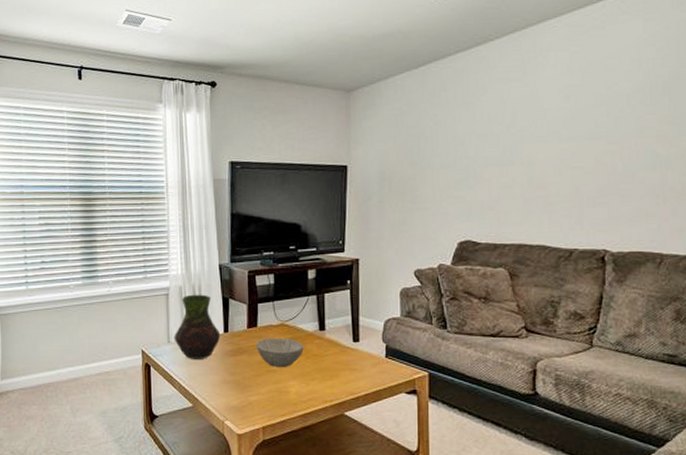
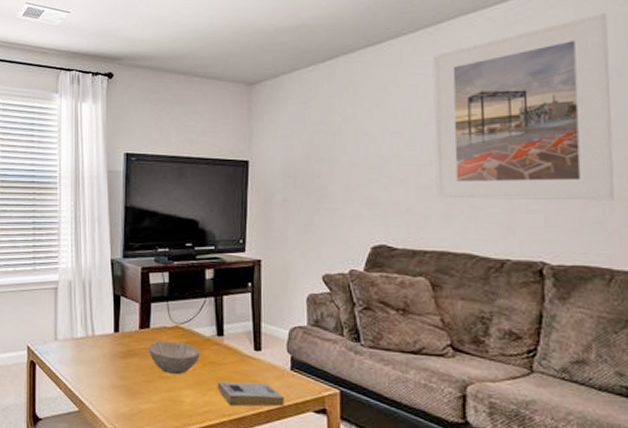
vase: present [174,294,221,359] -> none [61,289,111,360]
book: none [319,371,379,393] -> present [217,381,284,407]
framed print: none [516,19,671,196] -> present [432,14,615,201]

